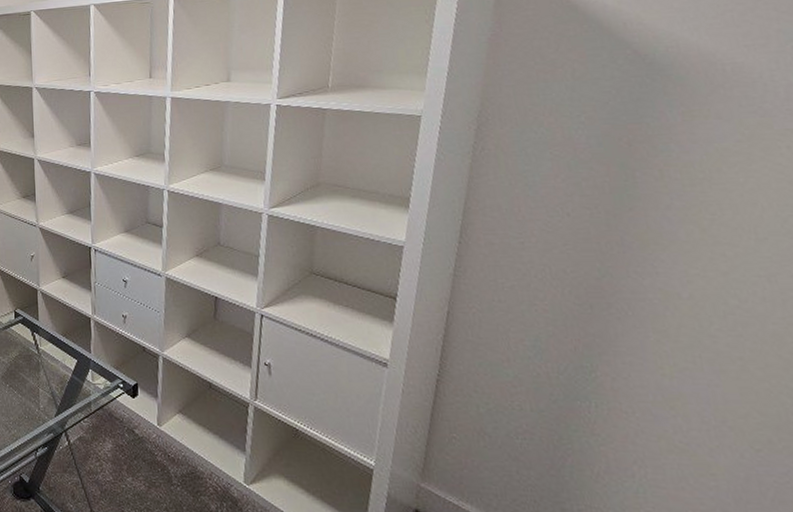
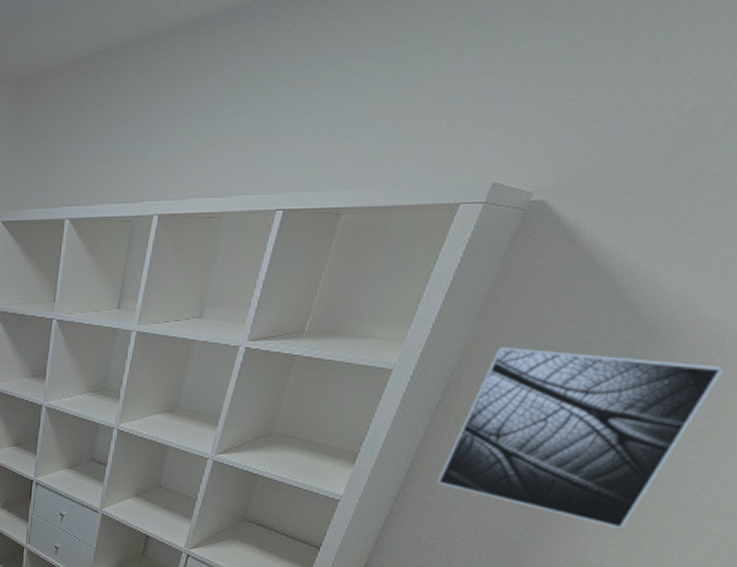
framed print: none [495,88,737,258] -> present [436,347,725,530]

